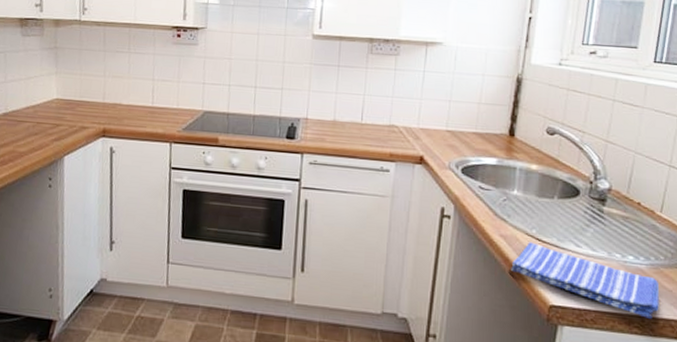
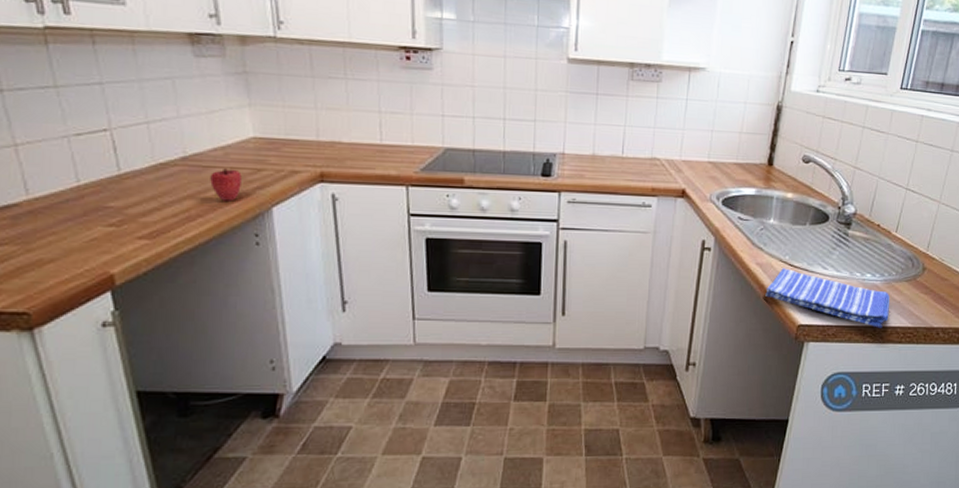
apple: none [21,123,45,150] -> present [210,168,242,201]

